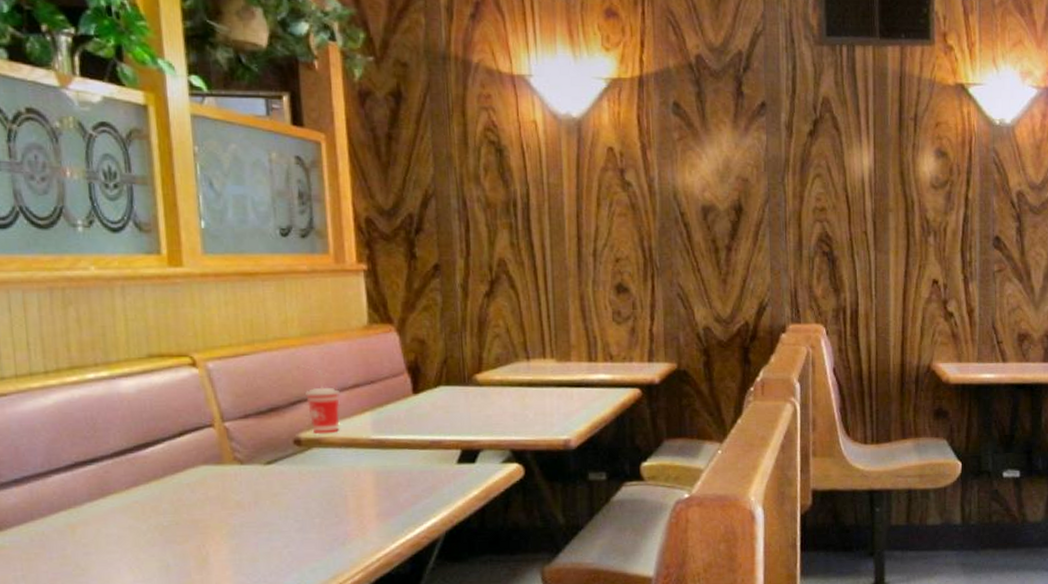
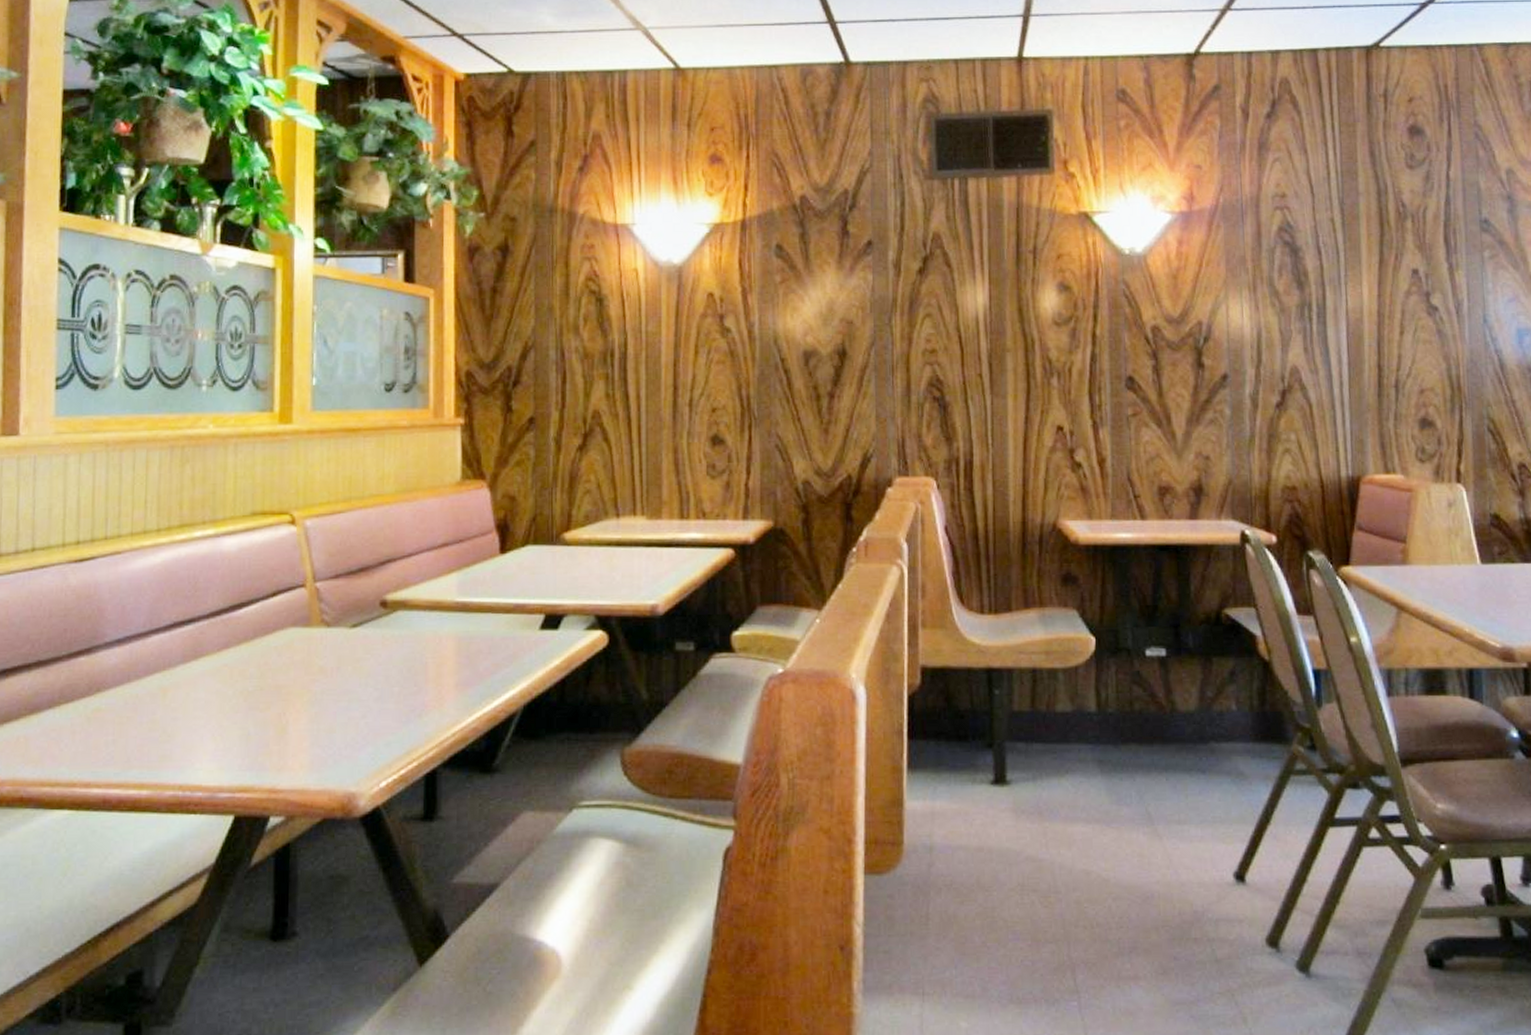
beverage cup: present [298,364,341,435] -> none [390,522,429,596]

